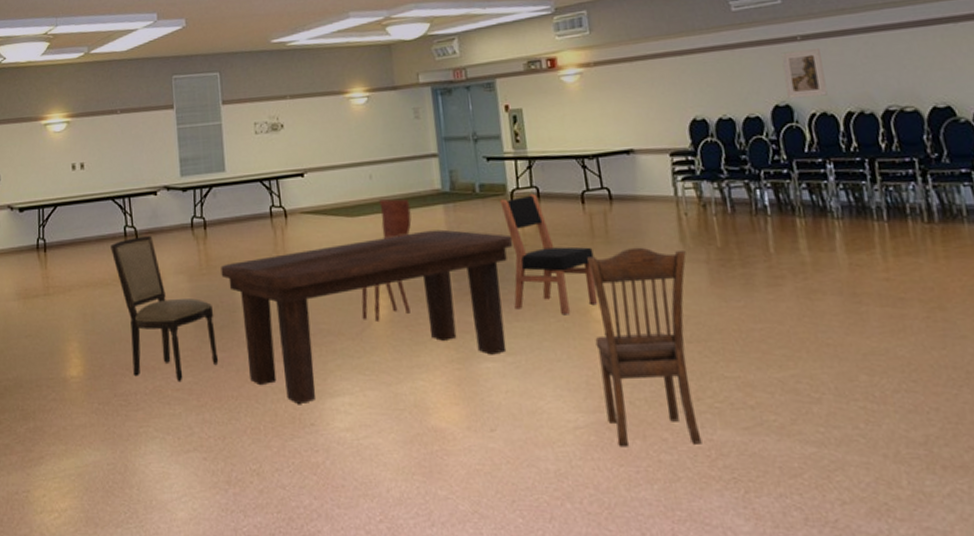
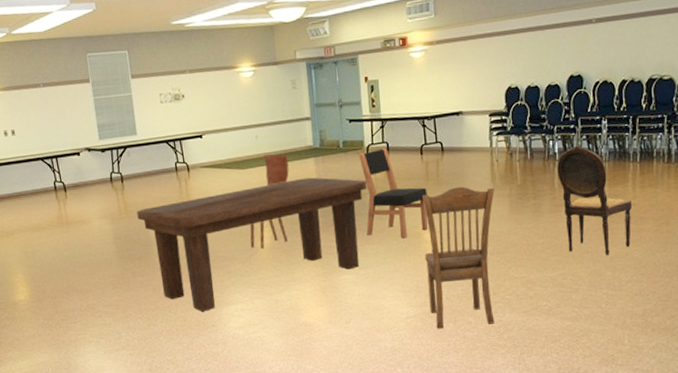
dining chair: present [110,235,219,383] -> none [43,188,139,301]
dining chair: none [769,196,891,351] -> present [557,145,632,256]
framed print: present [780,47,828,99] -> none [579,28,610,70]

